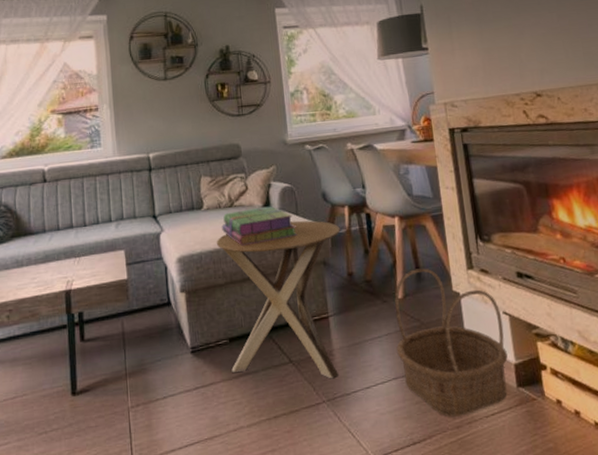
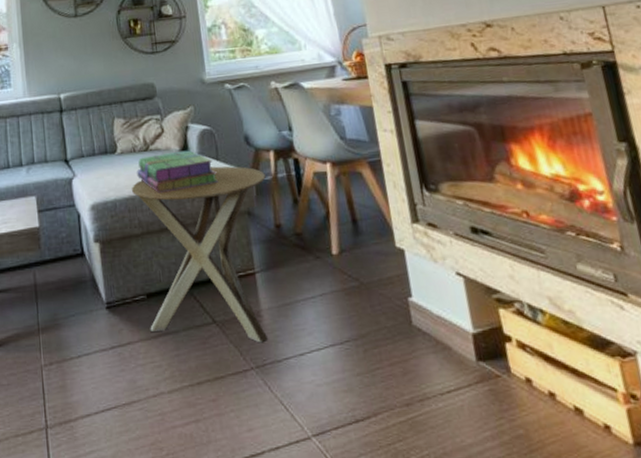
basket: present [394,268,508,417] -> none [328,220,466,393]

